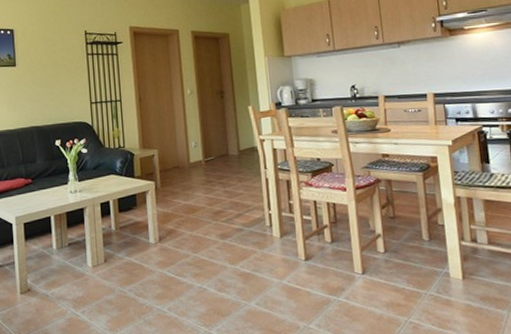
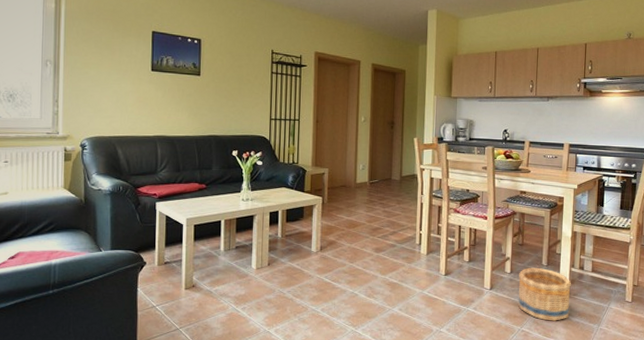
basket: none [395,244,467,309] -> present [518,268,571,321]

